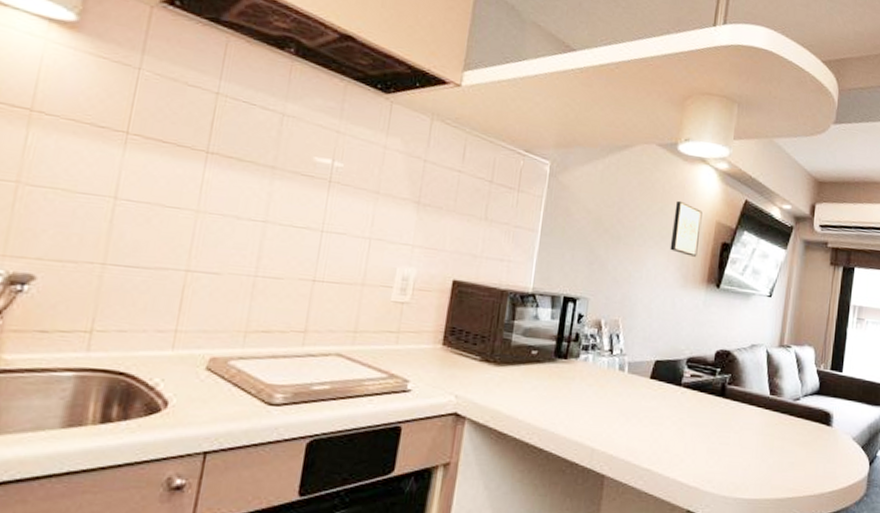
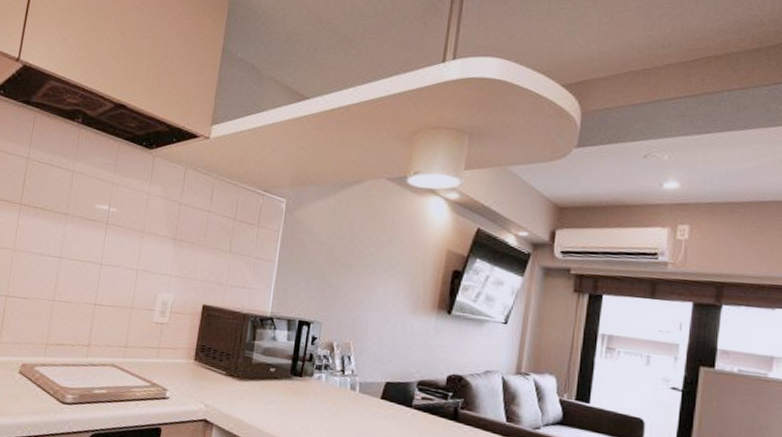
wall art: present [670,200,703,257] -> none [399,230,433,284]

